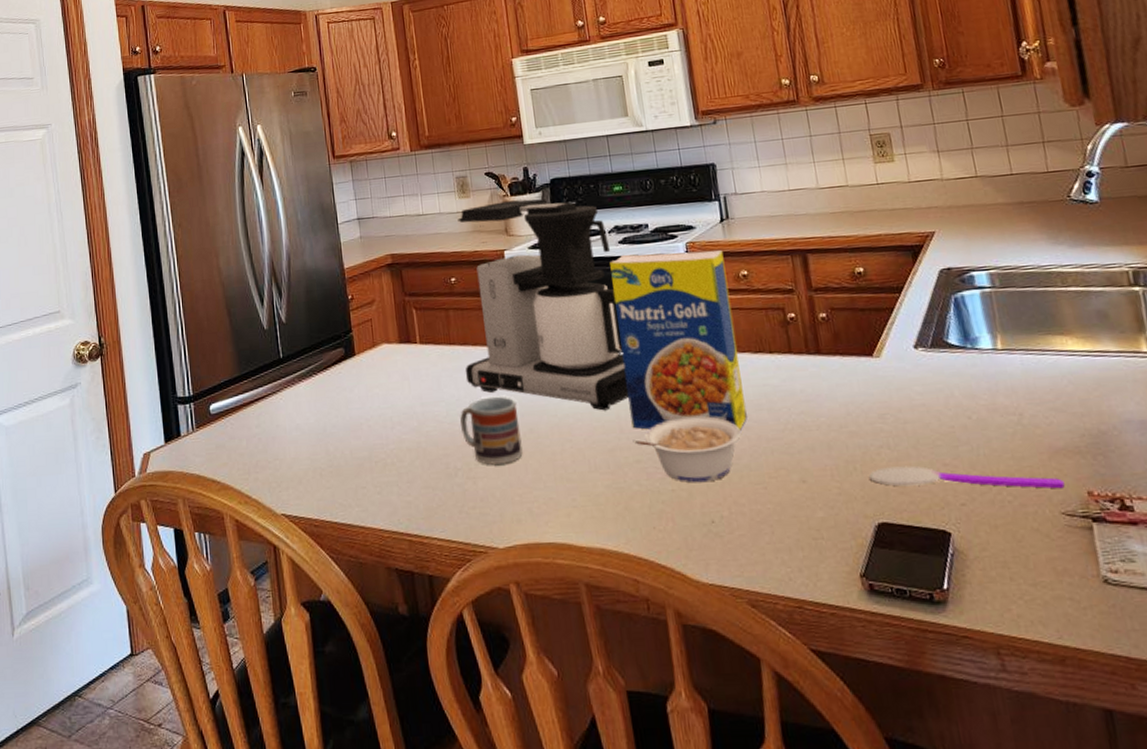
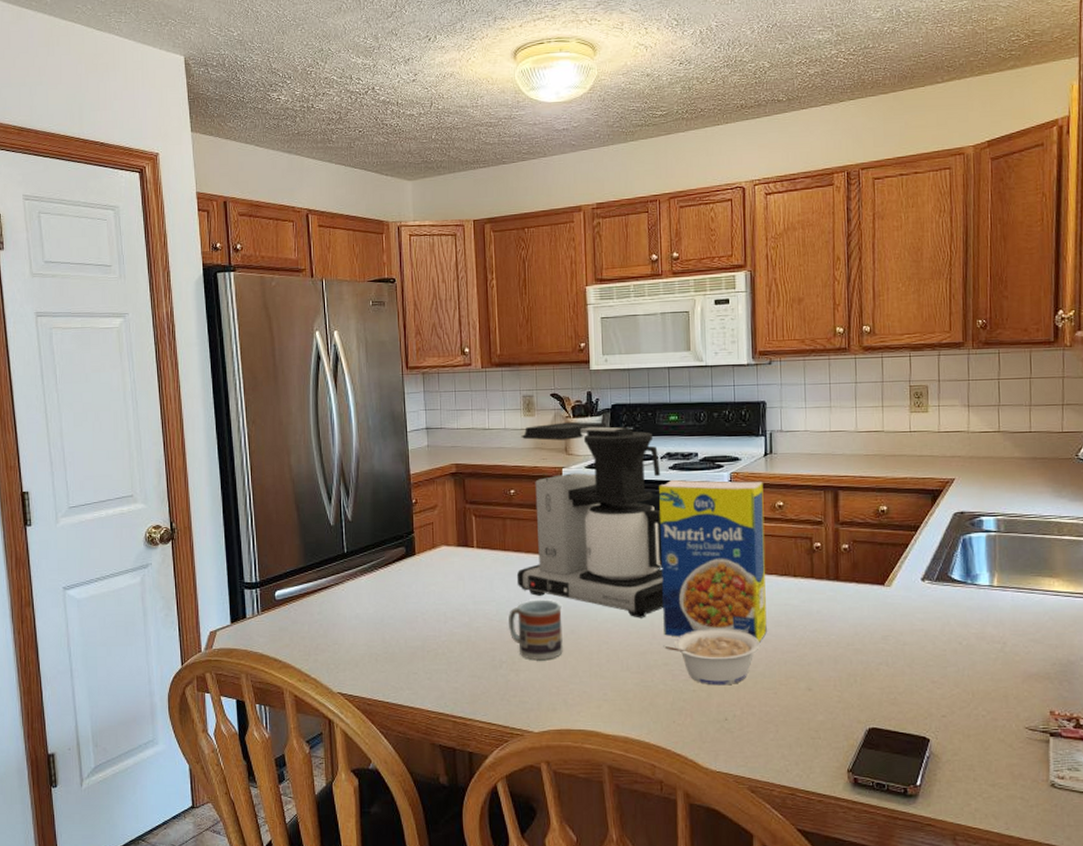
spoon: present [868,465,1065,489] -> none [866,681,1032,708]

